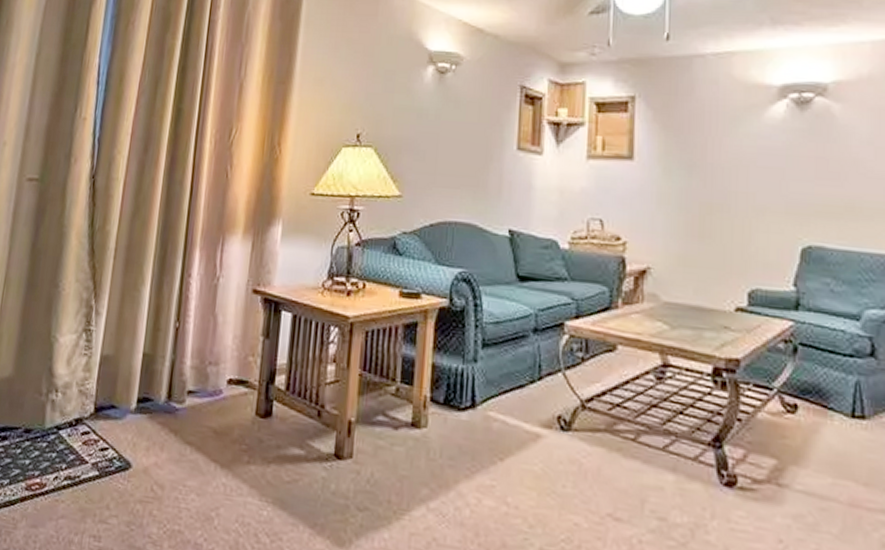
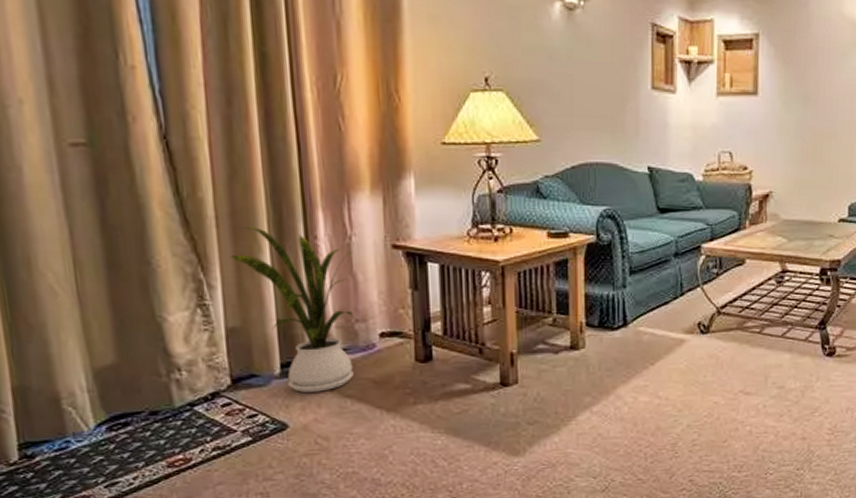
house plant: none [118,260,218,434] -> present [229,227,354,392]

